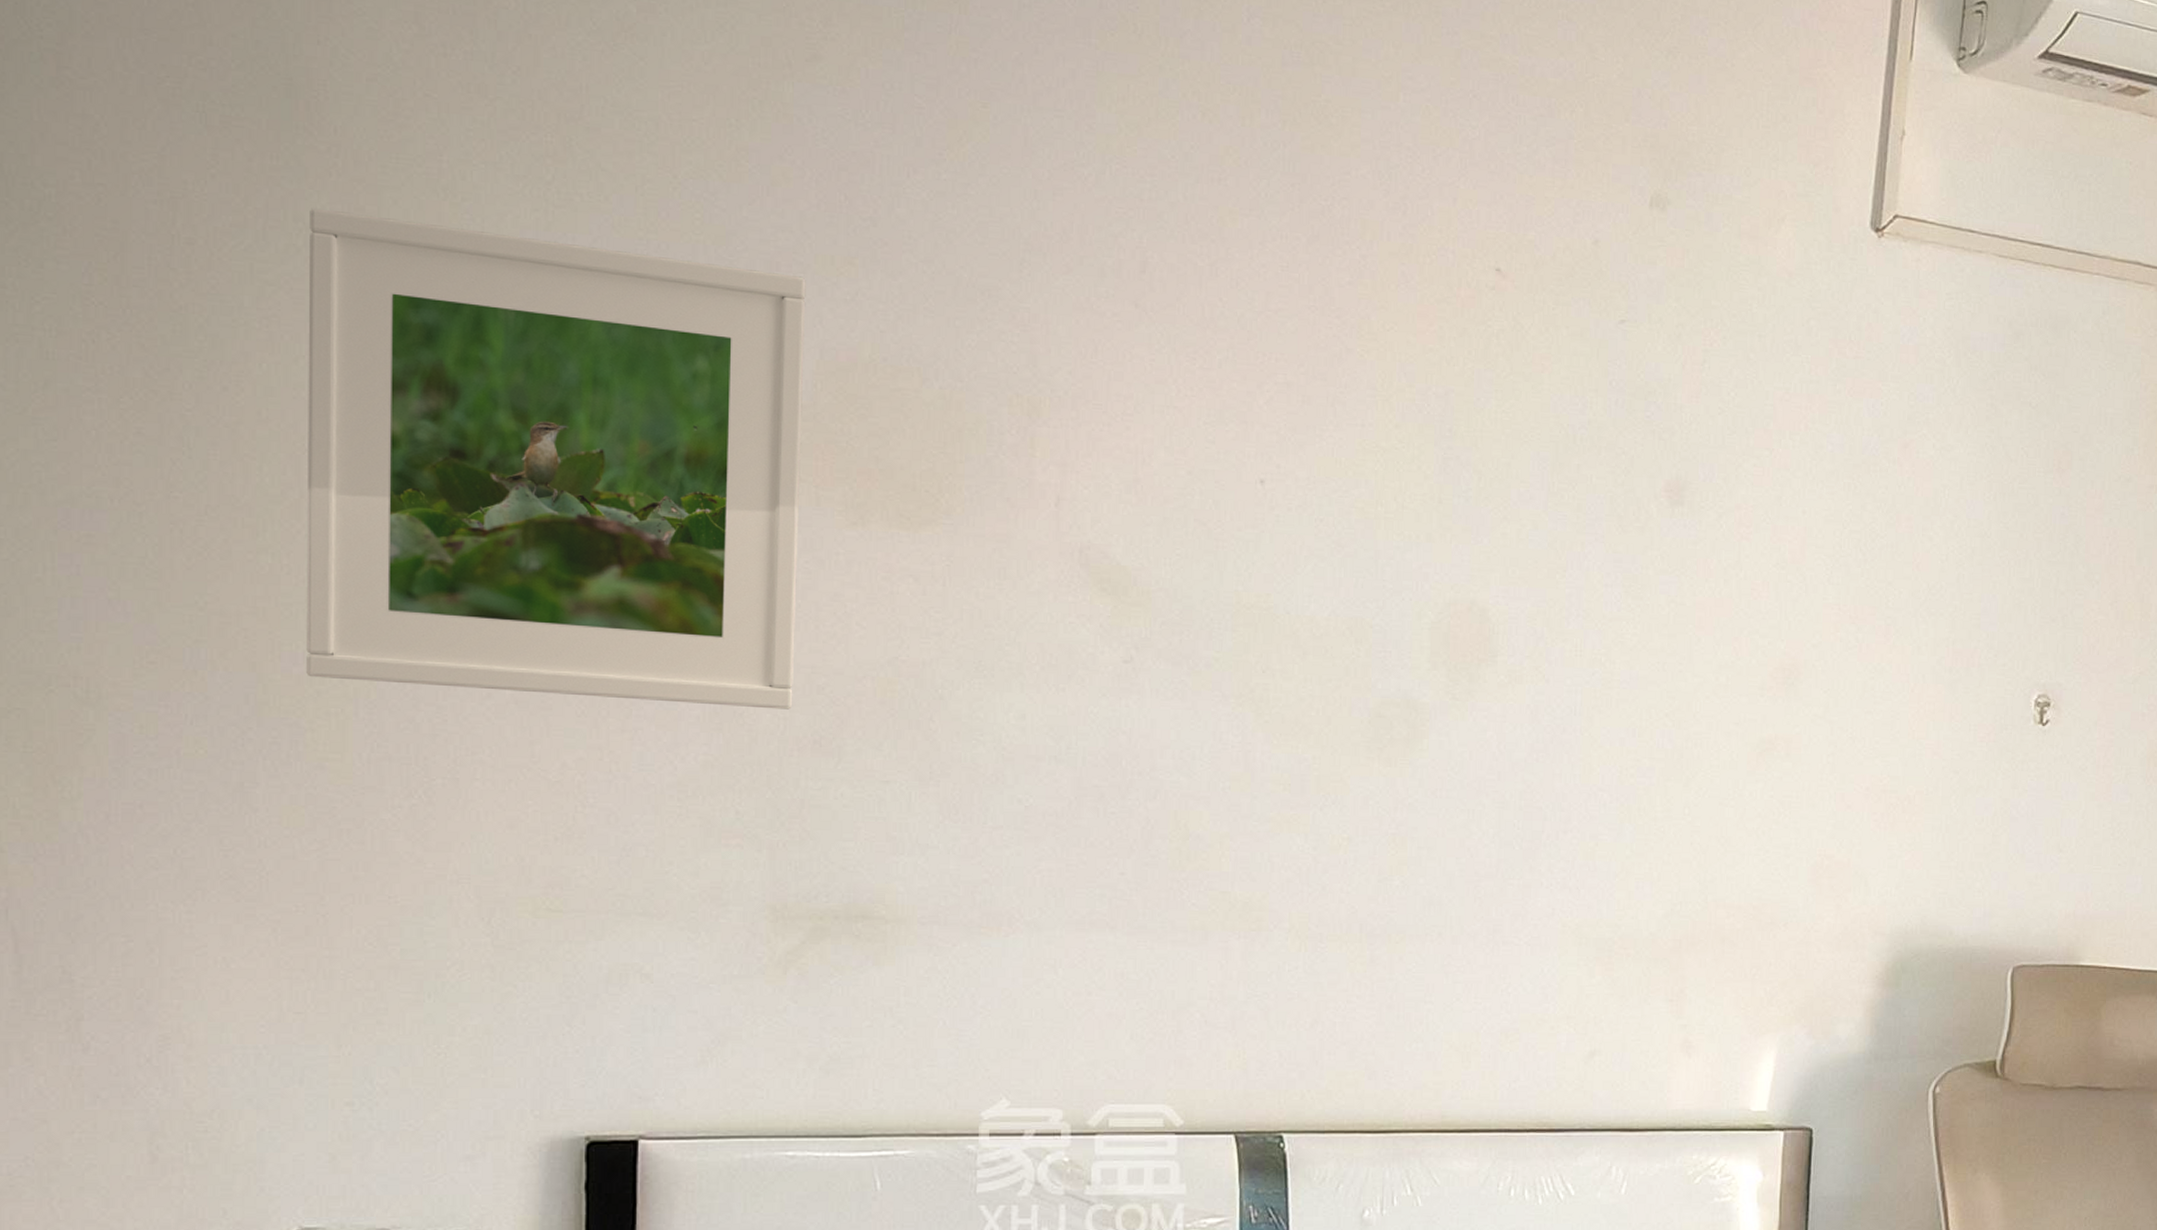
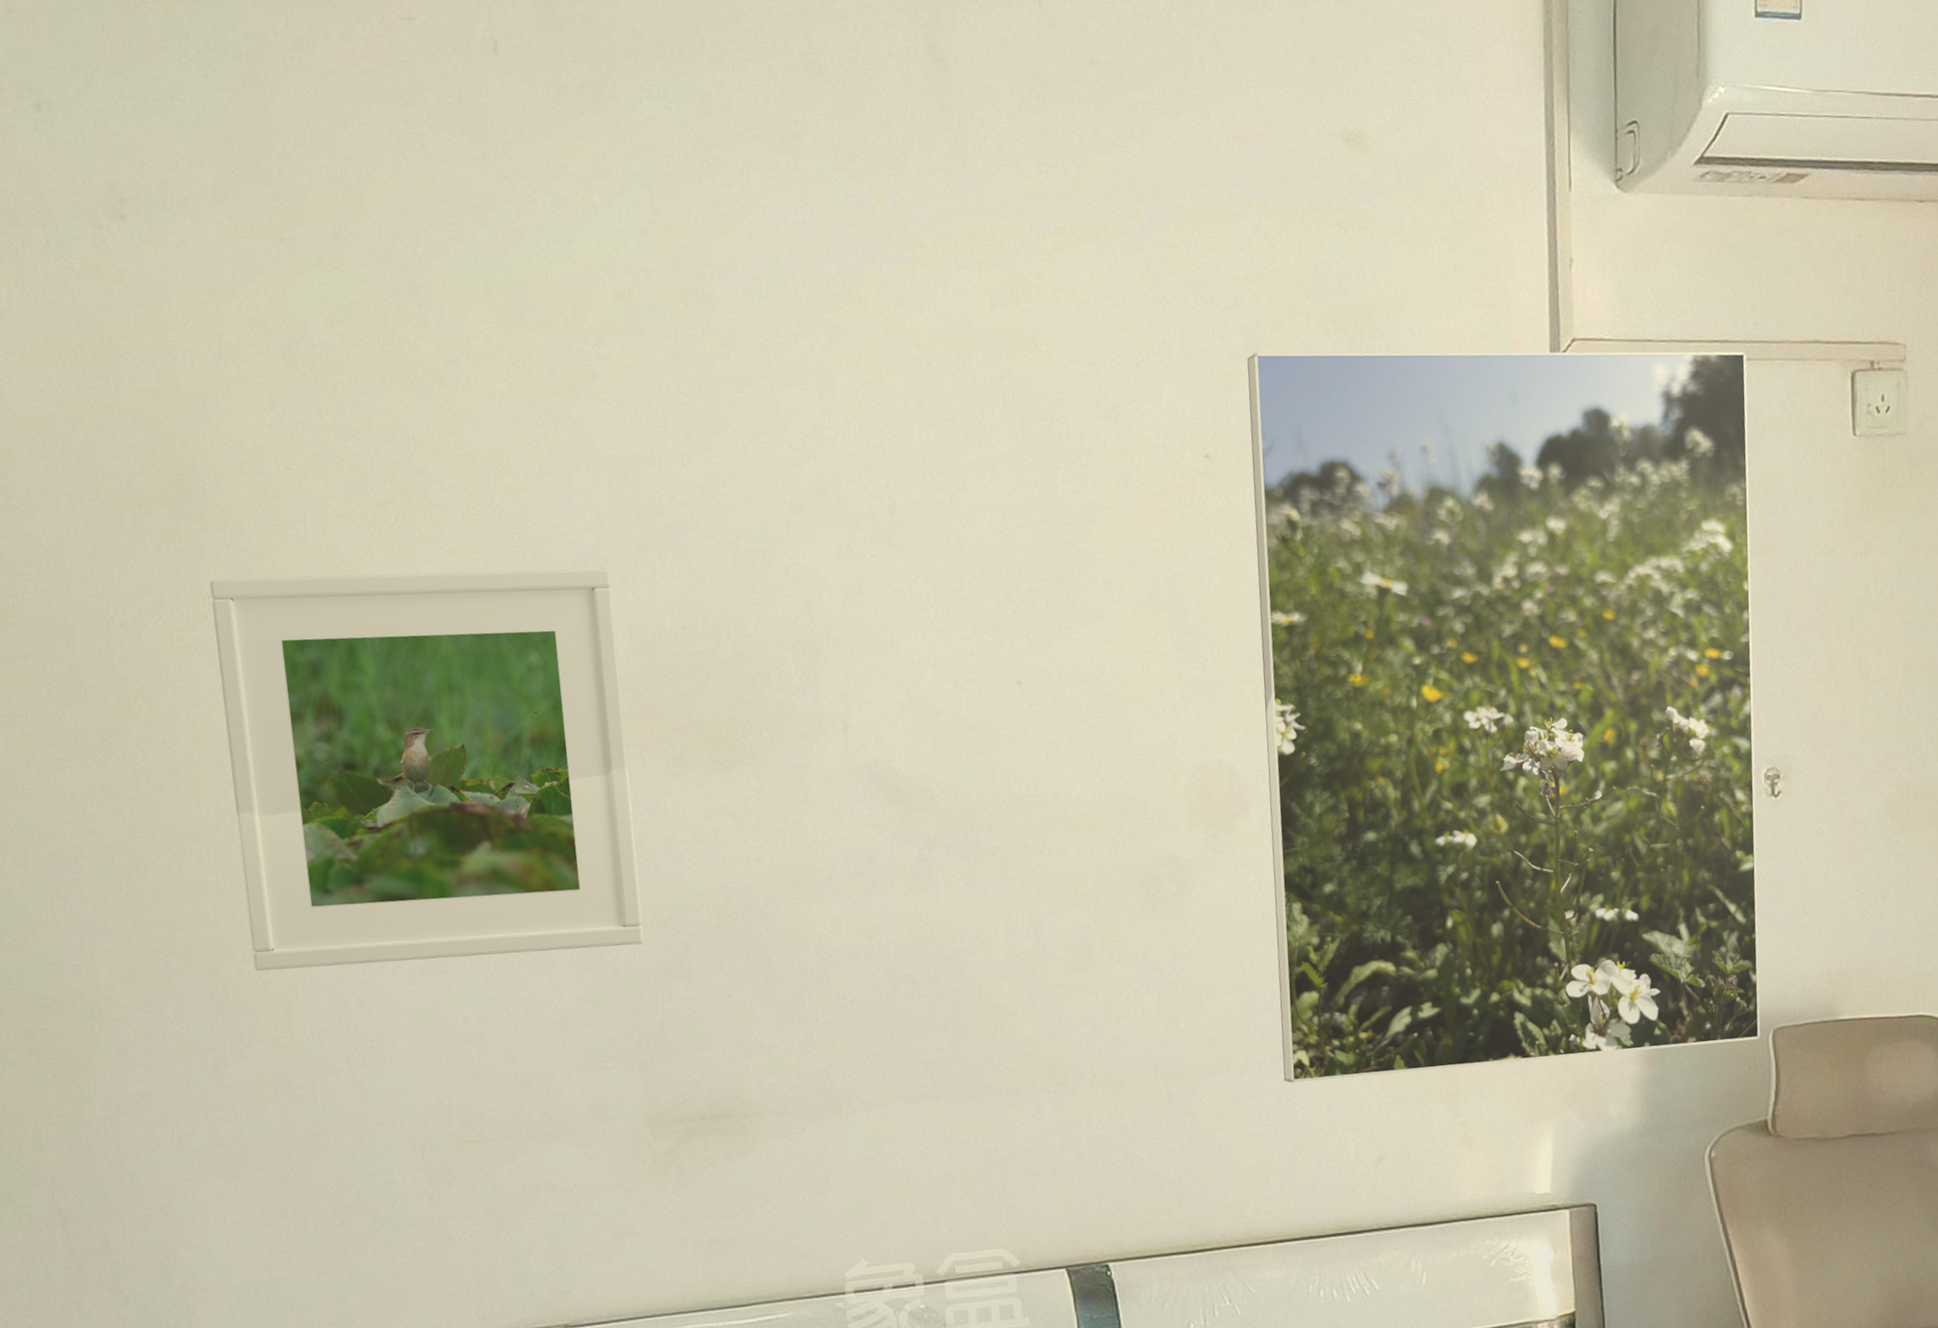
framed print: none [1499,168,2067,976] -> present [1247,351,1761,1083]

